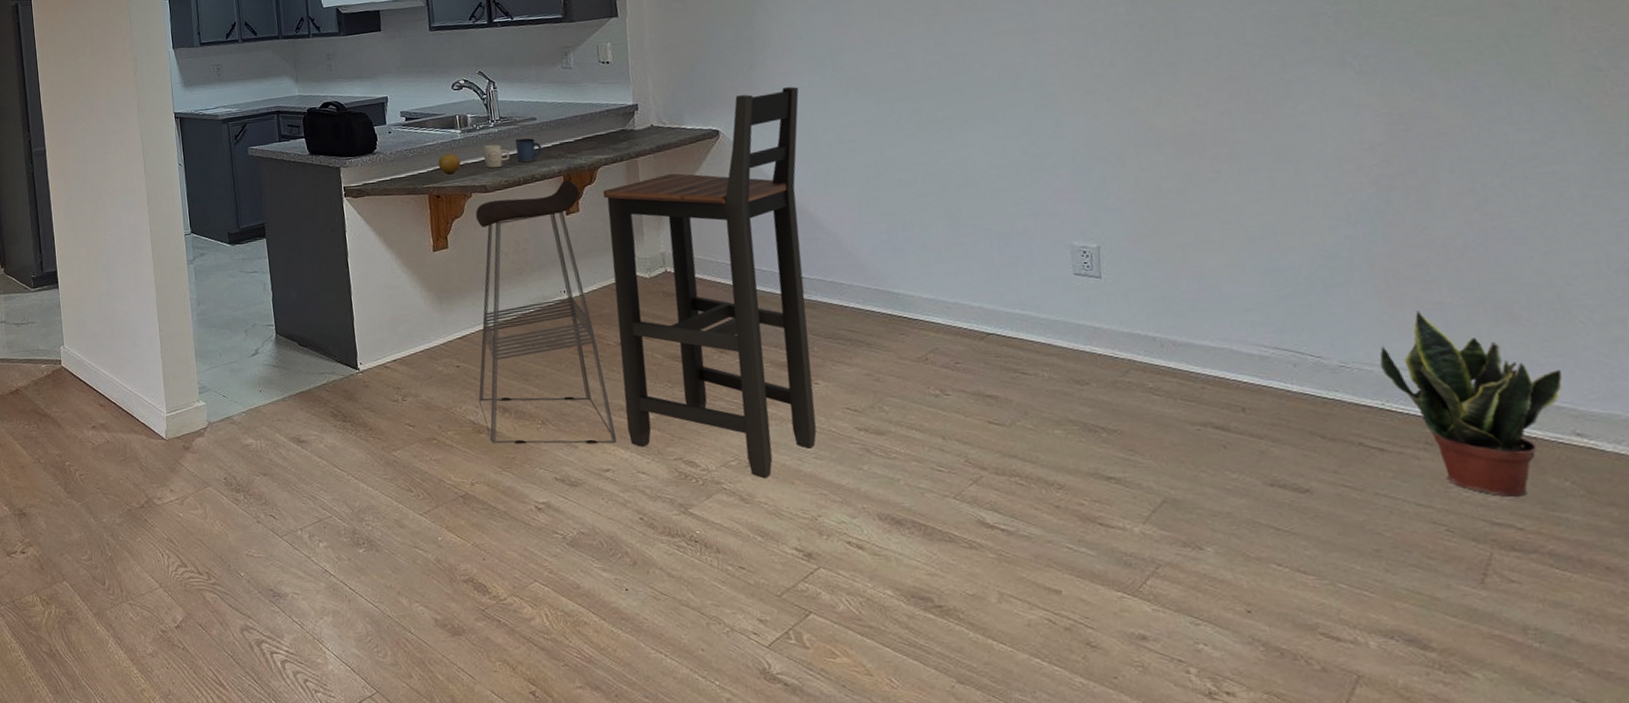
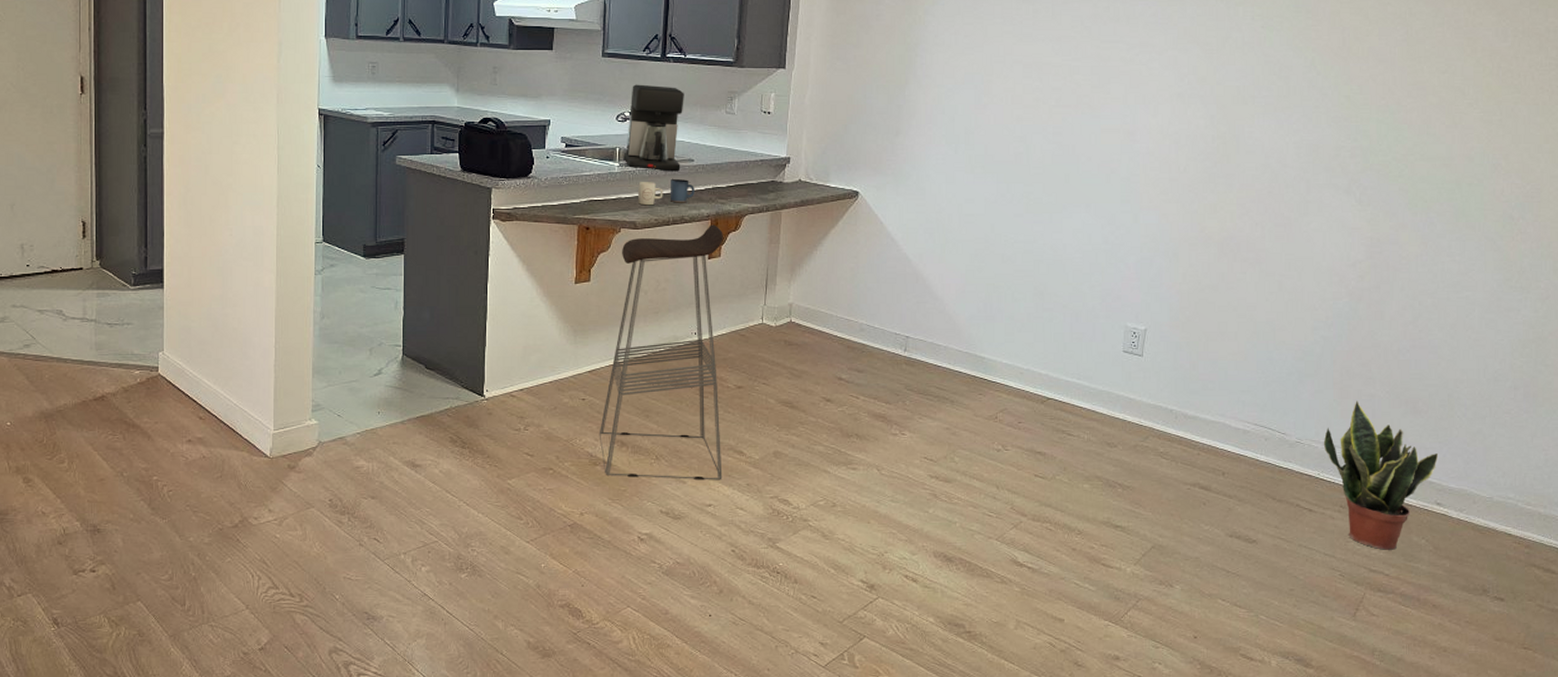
fruit: present [438,153,461,174] -> none [592,186,614,206]
coffee maker: none [463,50,524,134] -> present [623,84,684,172]
bar stool: present [603,87,817,479] -> none [734,158,934,518]

